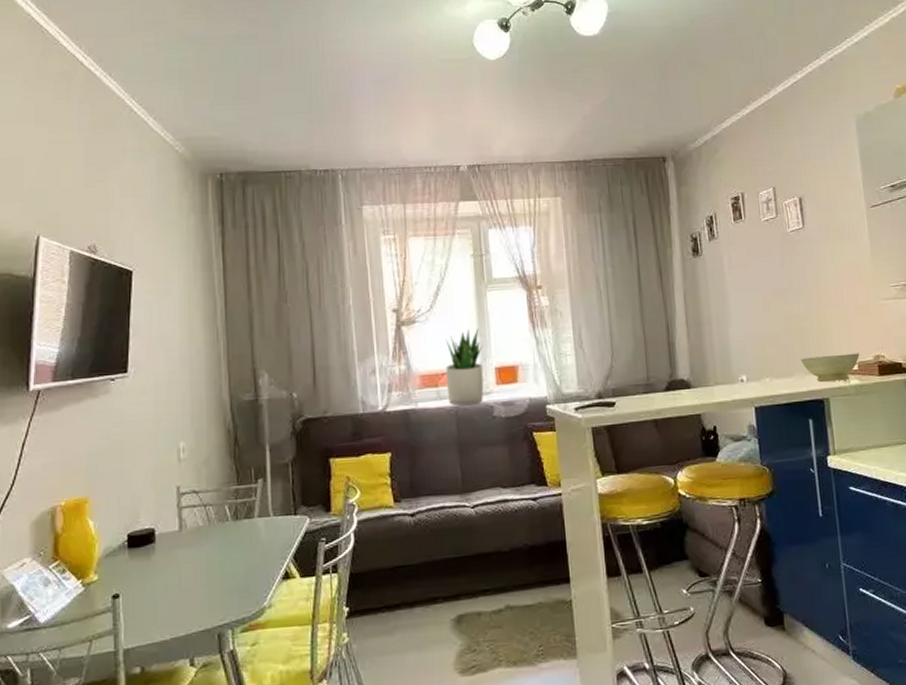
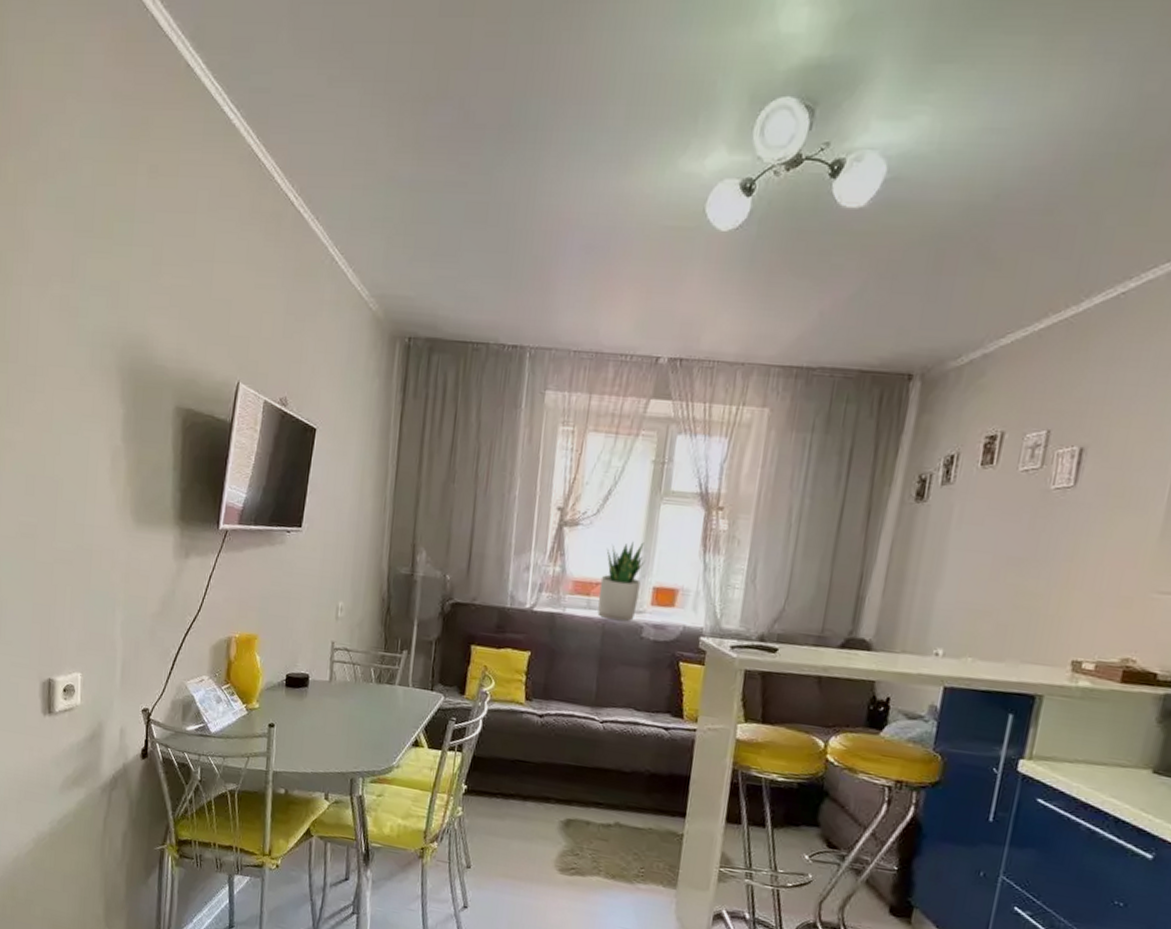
bowl: present [800,353,860,382] -> none [1019,643,1102,680]

